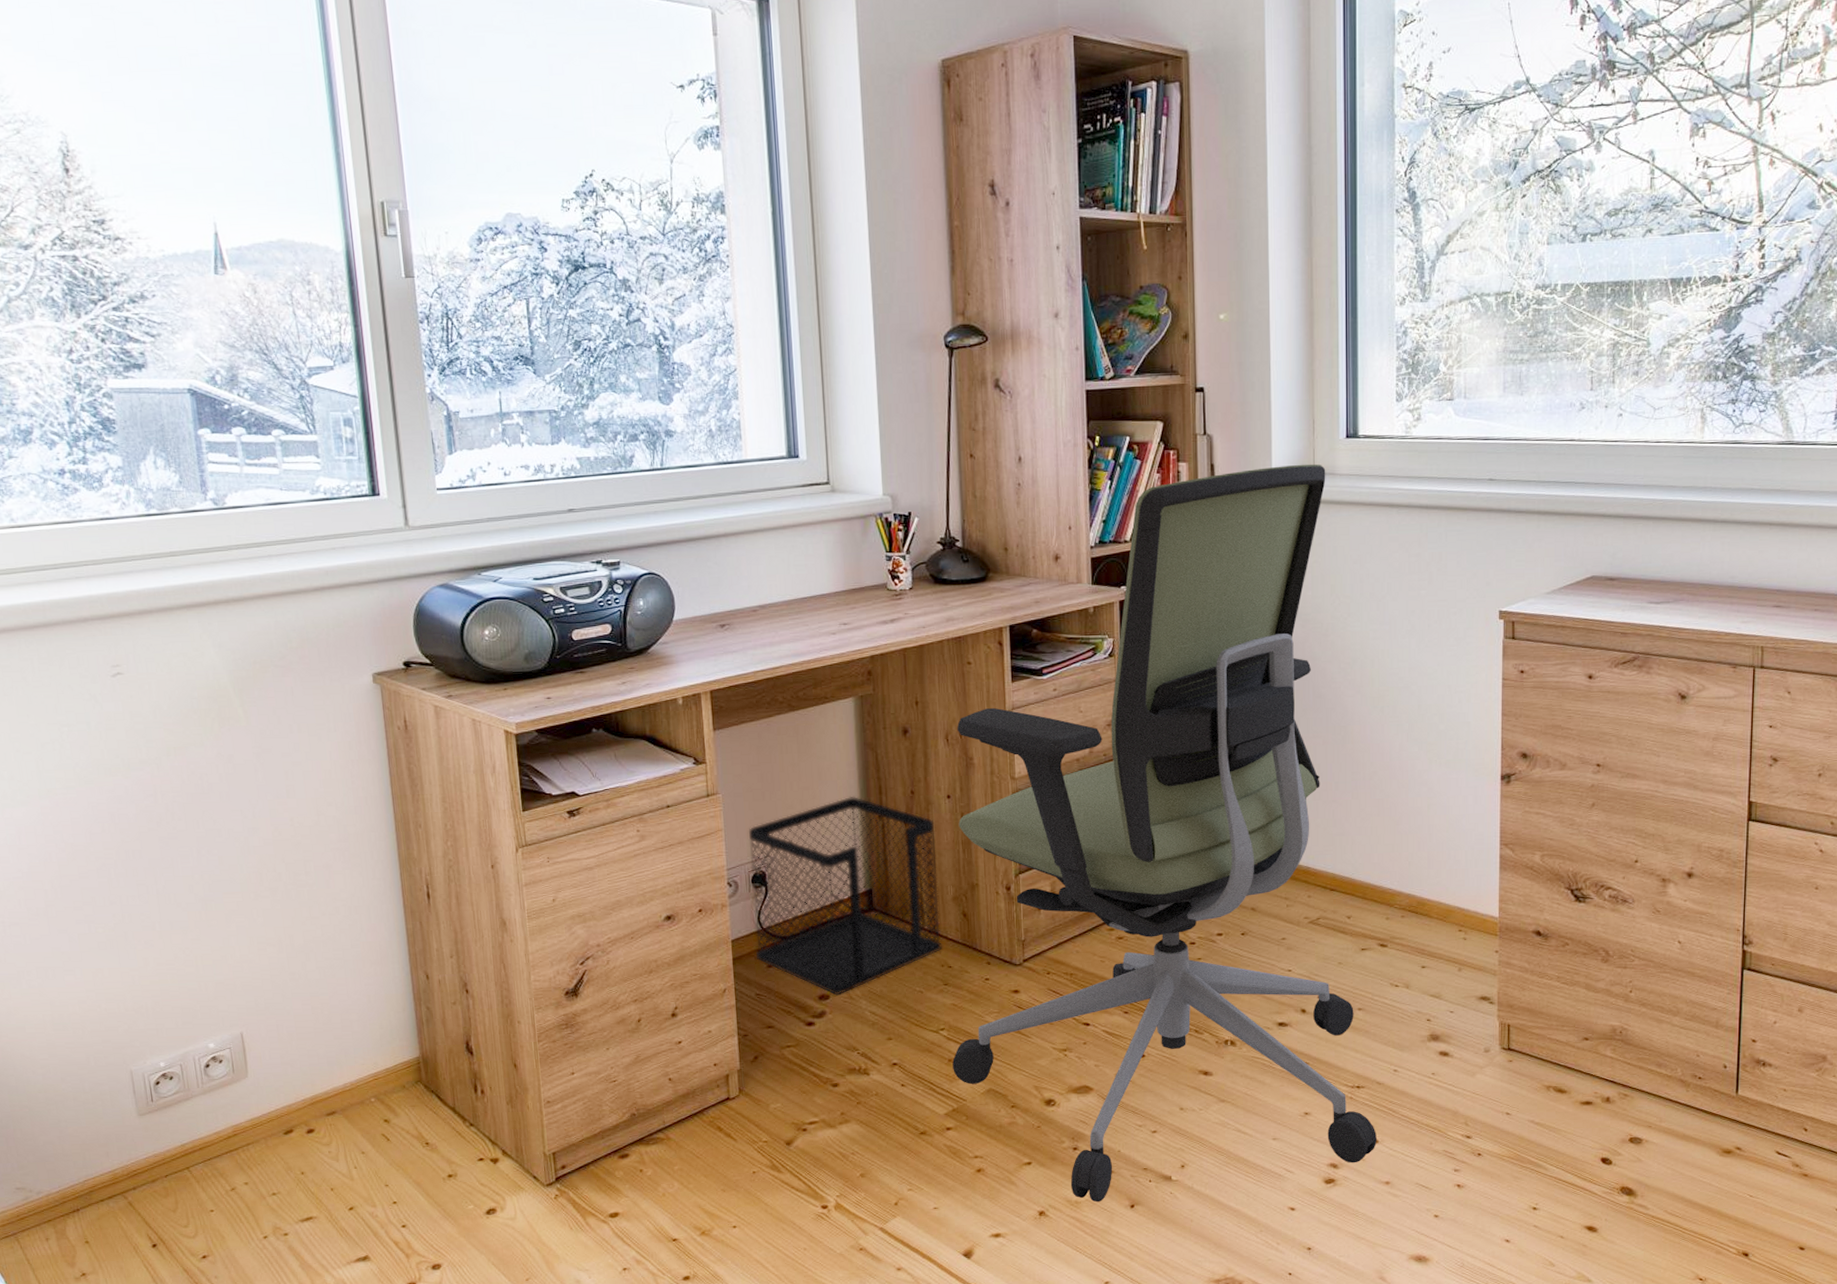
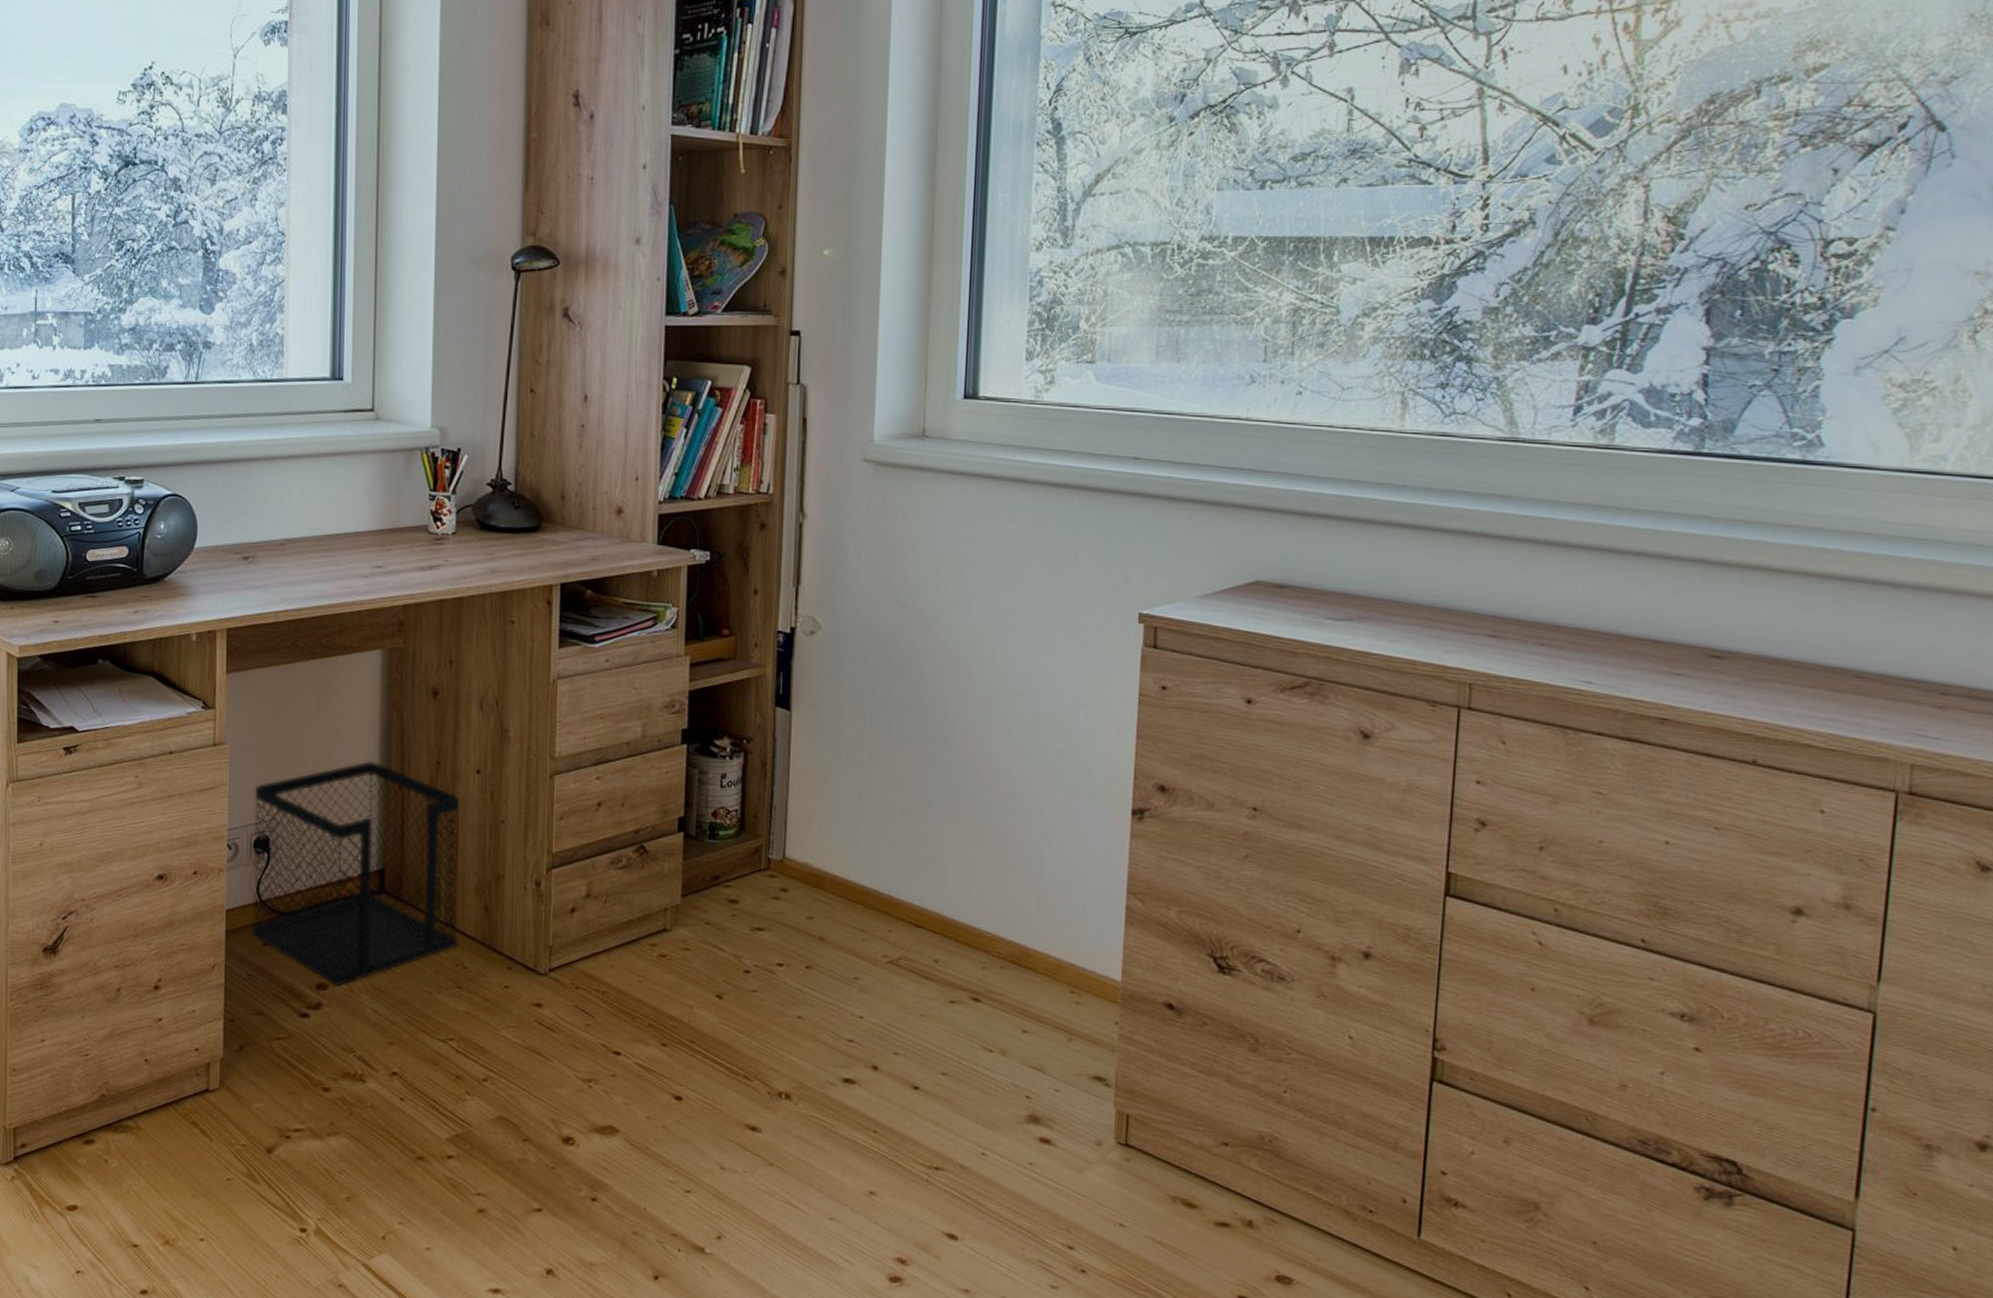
office chair: present [952,463,1377,1203] -> none [460,425,956,1268]

